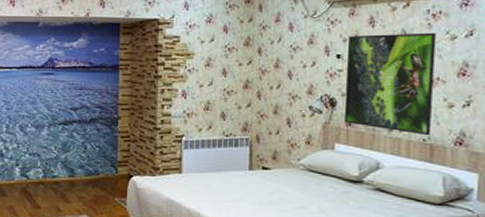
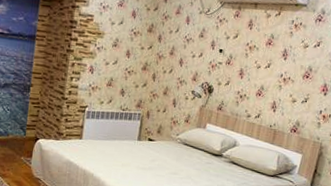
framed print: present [344,32,436,136] -> none [217,34,295,123]

